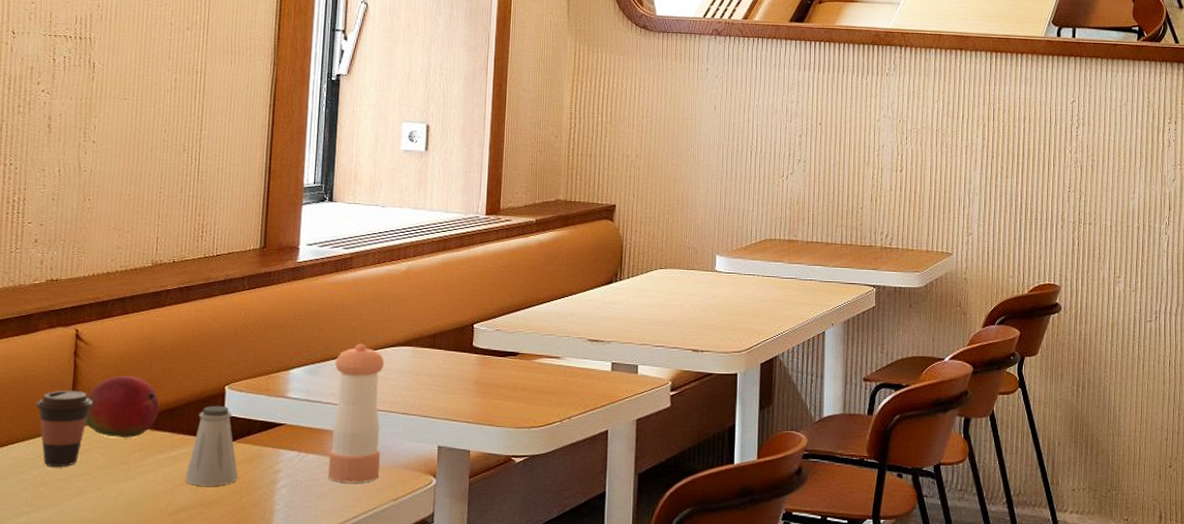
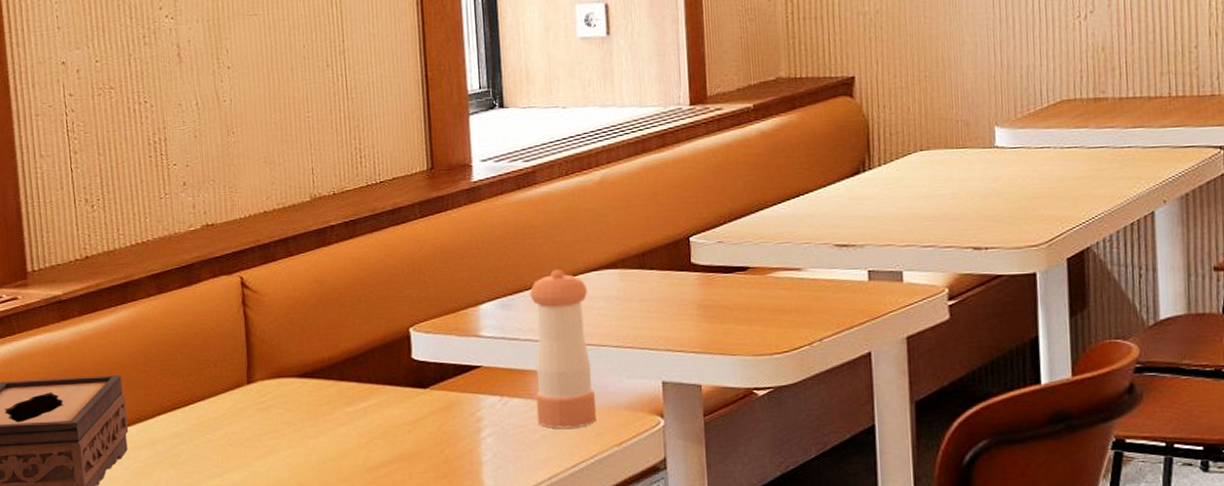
coffee cup: present [36,390,92,467] -> none [211,342,269,426]
fruit: present [85,376,160,438] -> none [262,323,341,391]
saltshaker: present [185,405,238,486] -> none [379,349,437,439]

